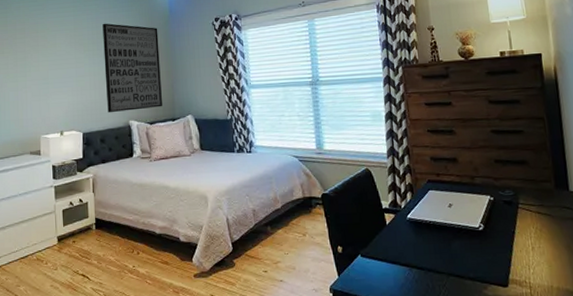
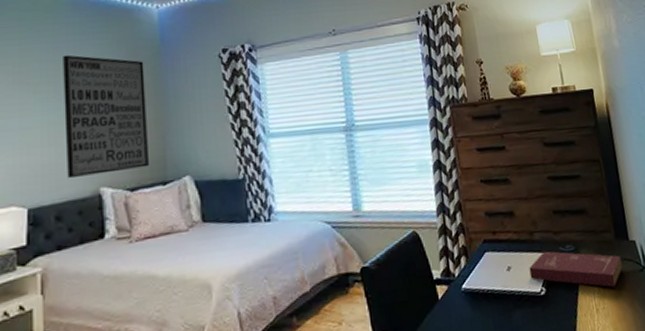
book: none [469,194,561,230] -> present [529,251,623,288]

